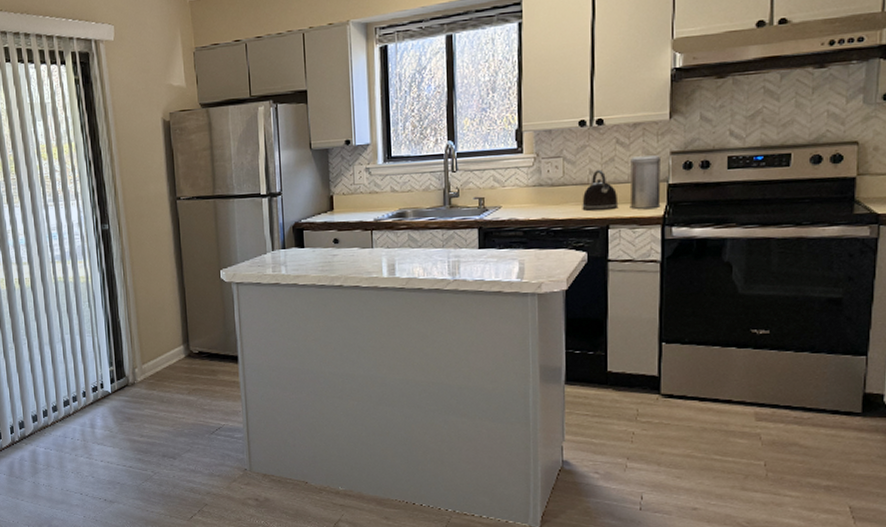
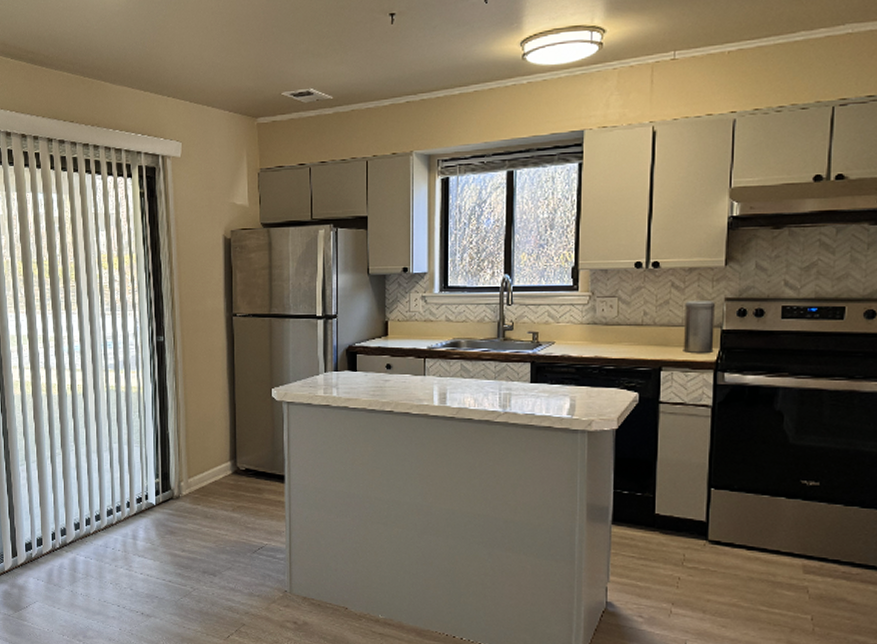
kettle: present [582,169,619,212] -> none [635,311,672,353]

